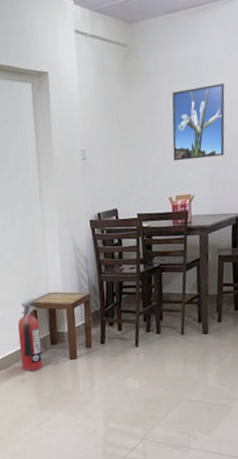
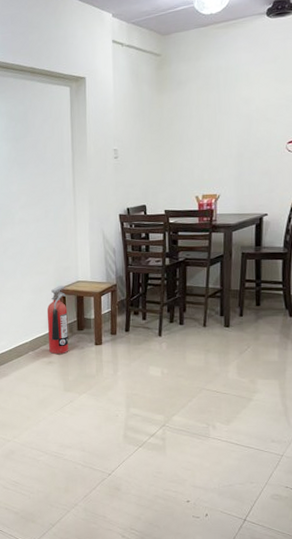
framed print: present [172,83,225,161] -> none [200,92,252,163]

